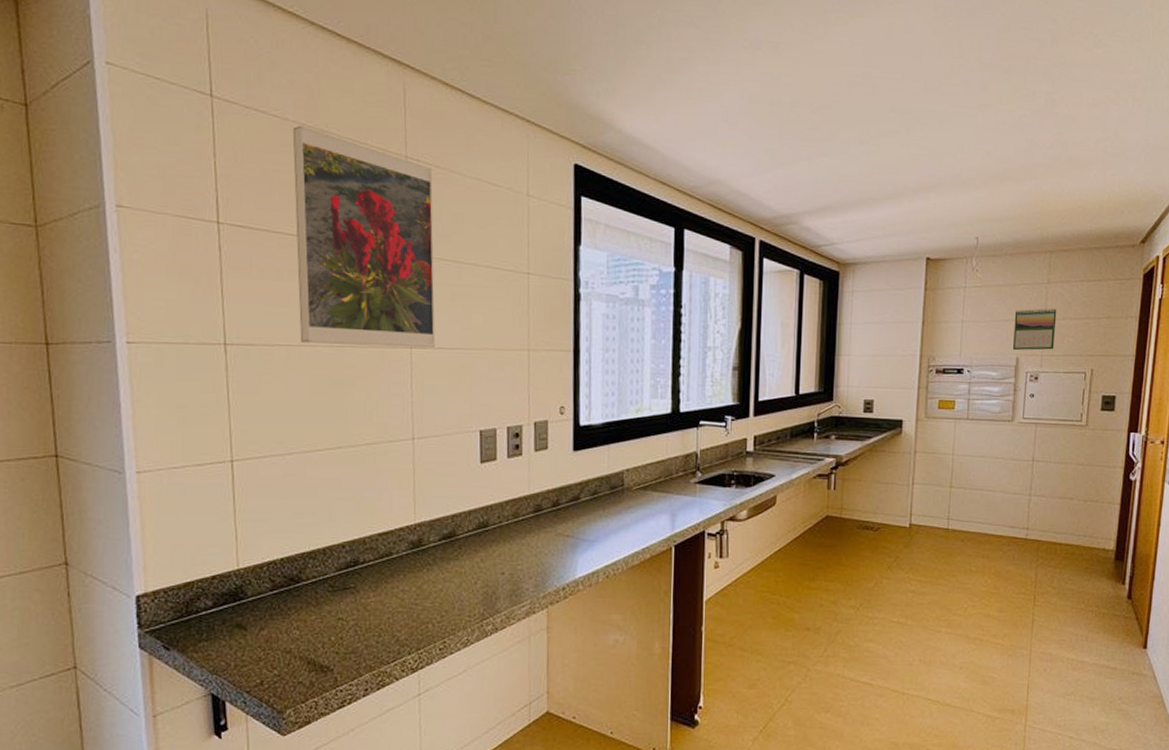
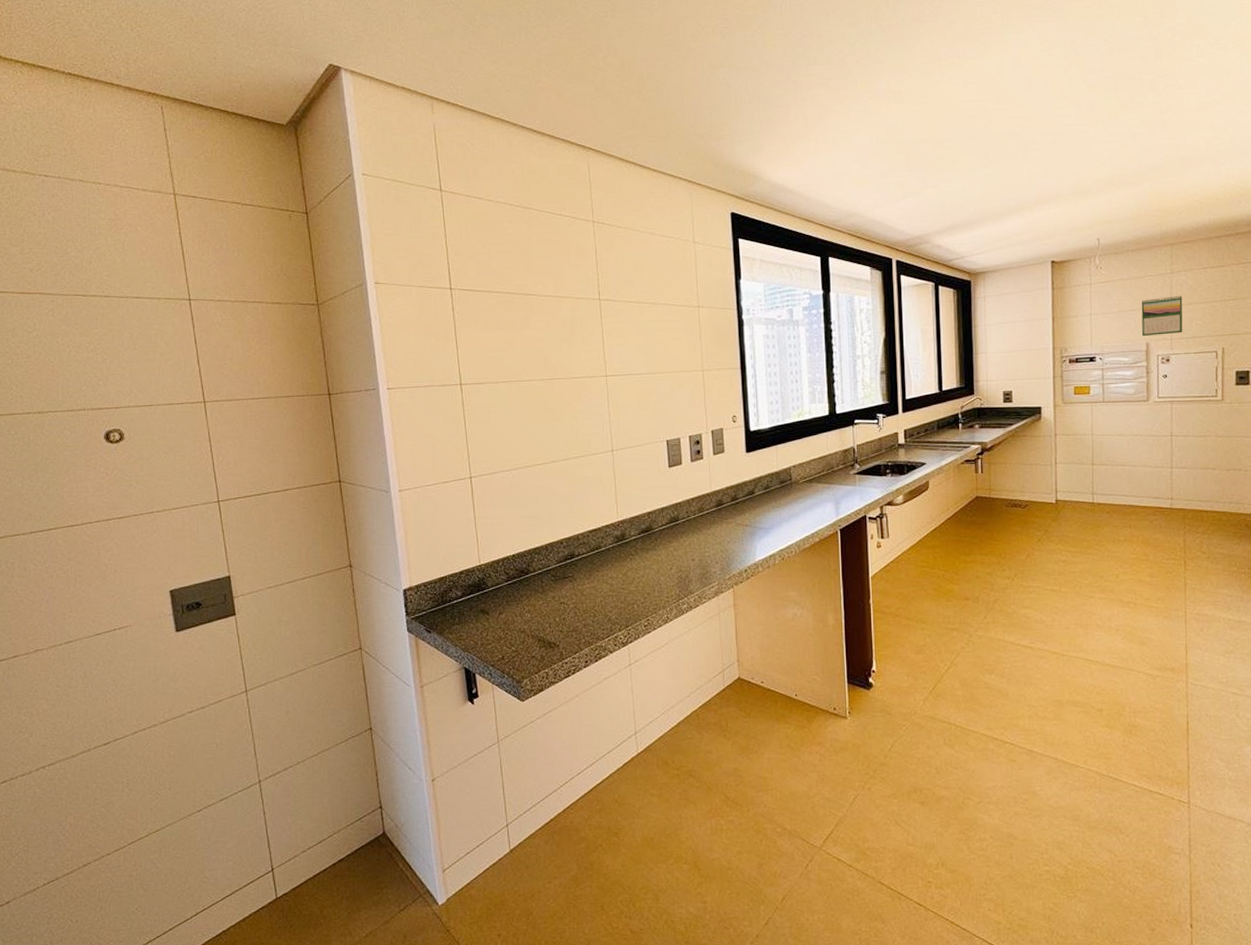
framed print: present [292,125,435,348] -> none [503,206,625,378]

